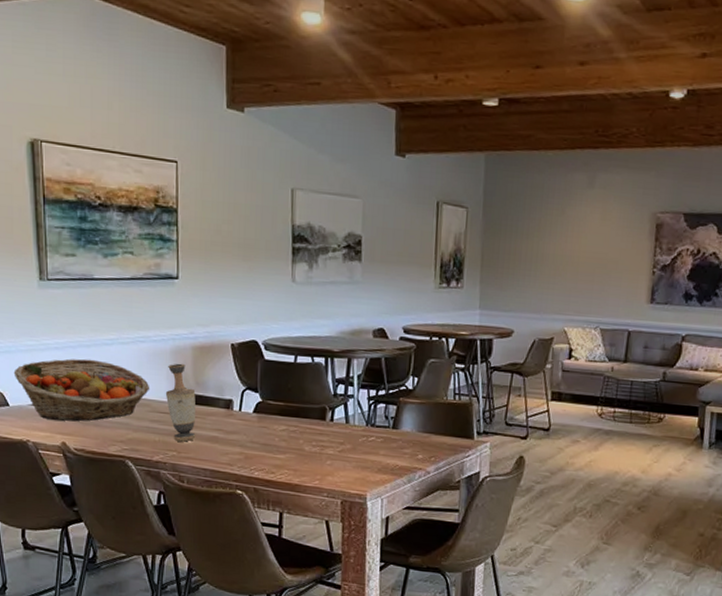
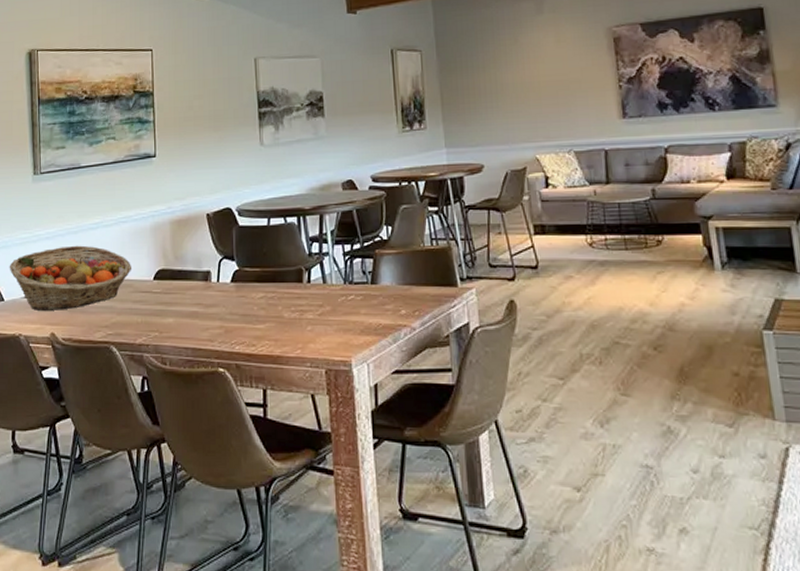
vase: present [165,363,196,442] -> none [146,239,177,321]

